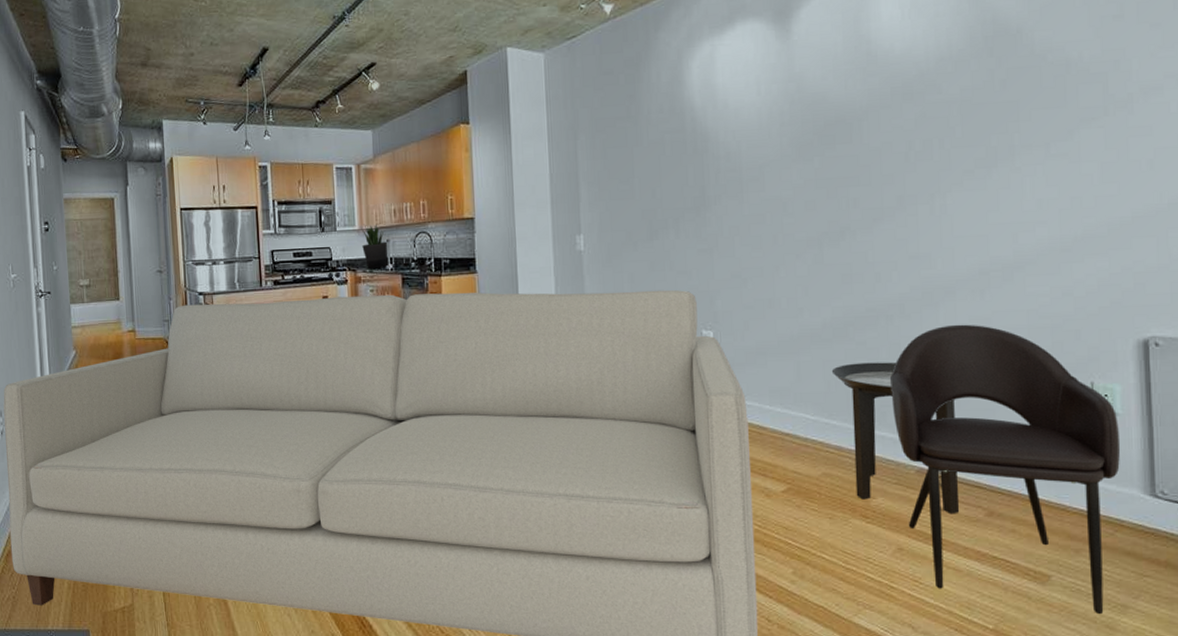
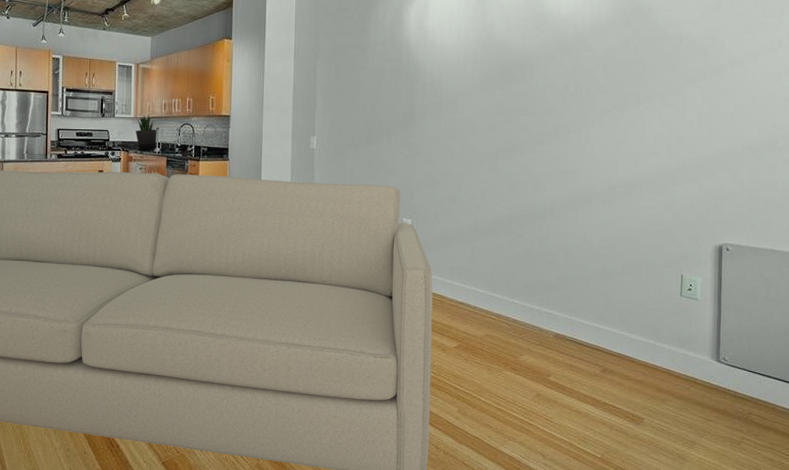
side table: present [831,362,960,514] -> none [497,250,585,370]
armchair: present [889,324,1121,615] -> none [539,226,699,449]

